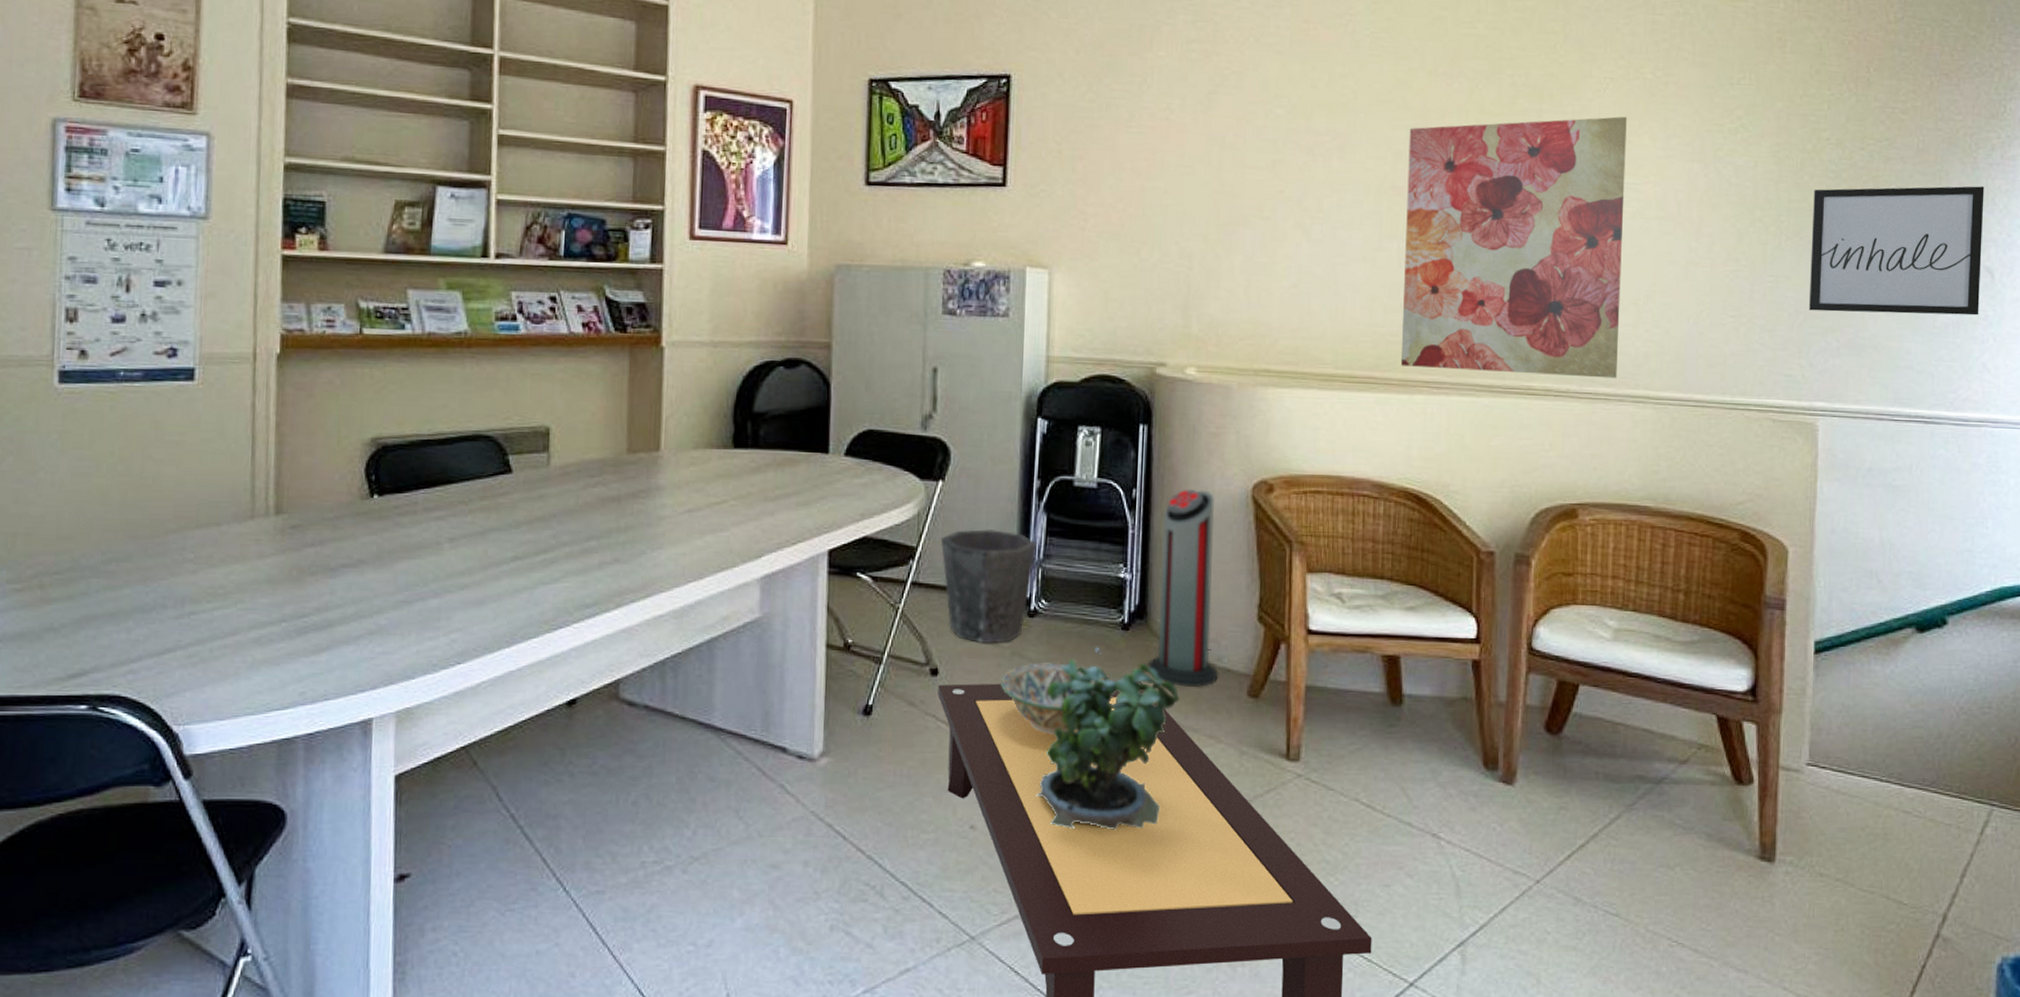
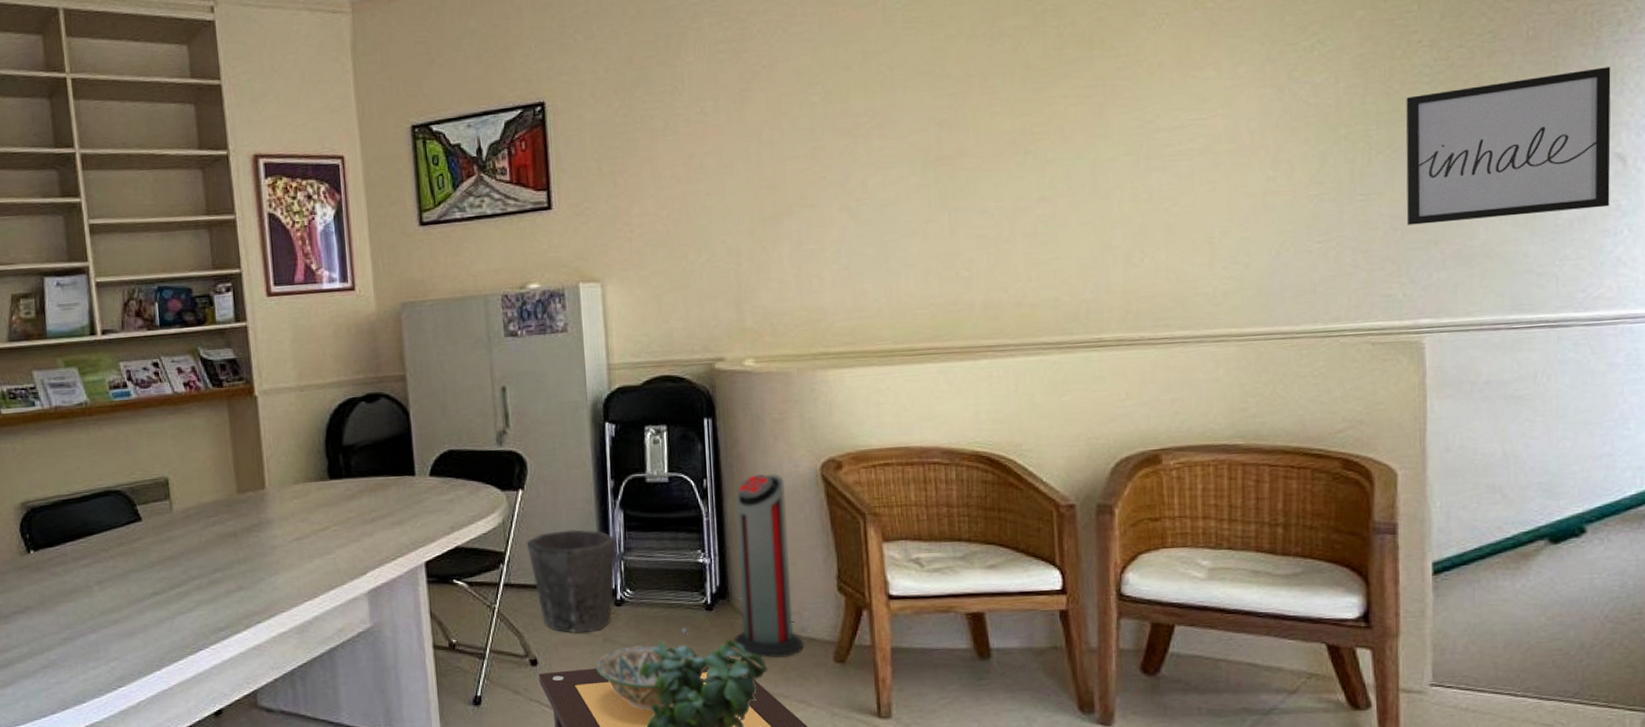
wall art: present [1400,116,1627,379] -> none [951,51,1194,334]

